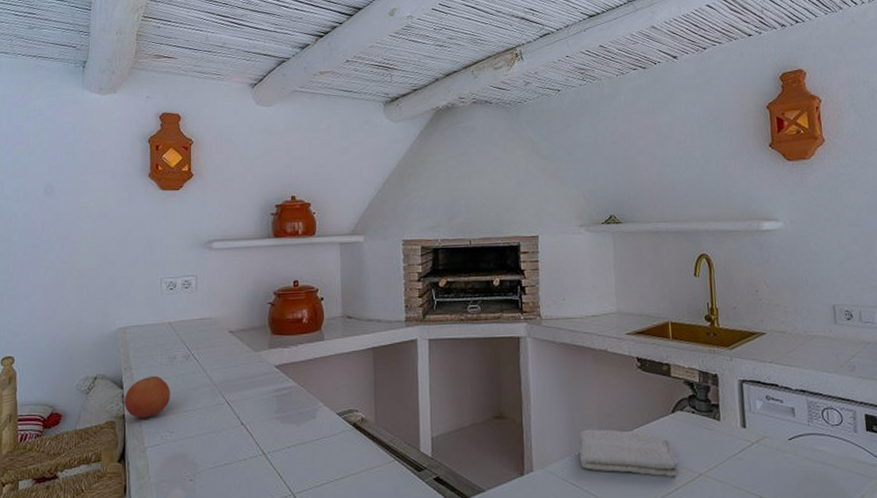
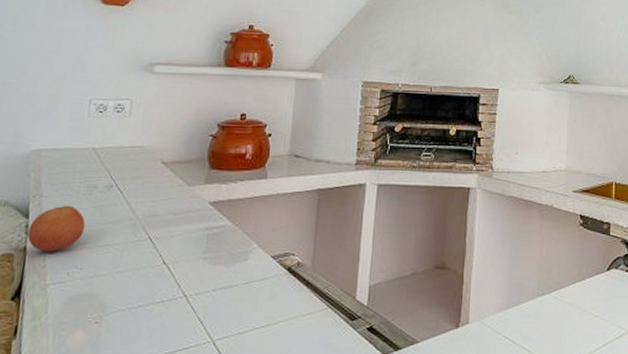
washcloth: present [578,429,679,477] -> none [515,283,609,333]

